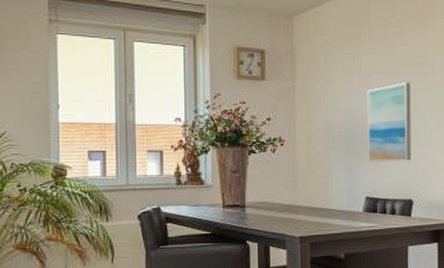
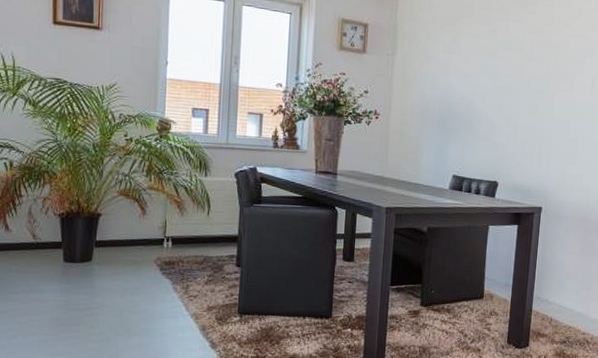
wall art: present [367,83,412,162] -> none [458,67,507,144]

